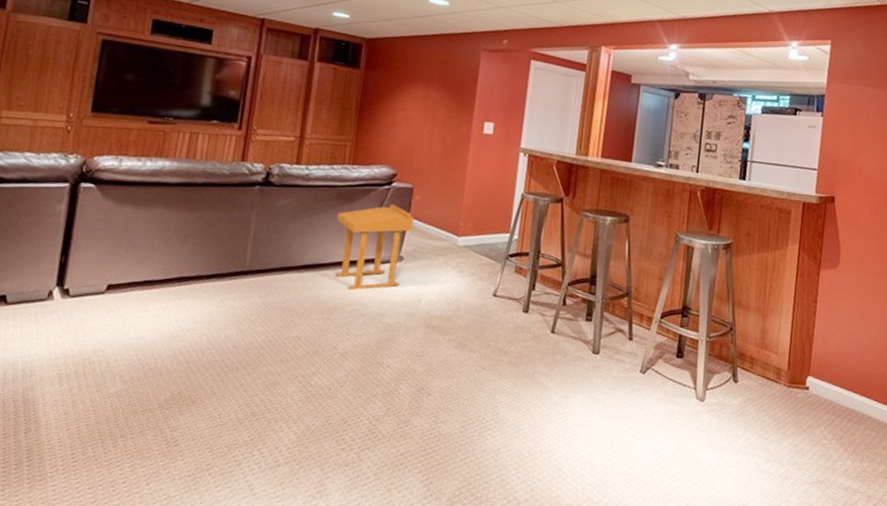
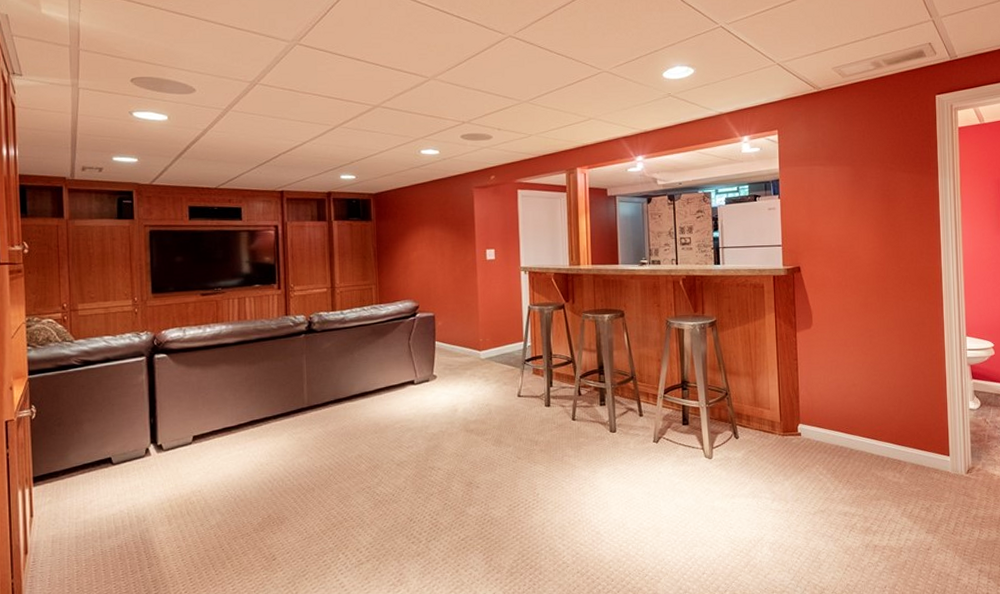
side table: present [336,204,414,291] -> none [374,332,440,410]

